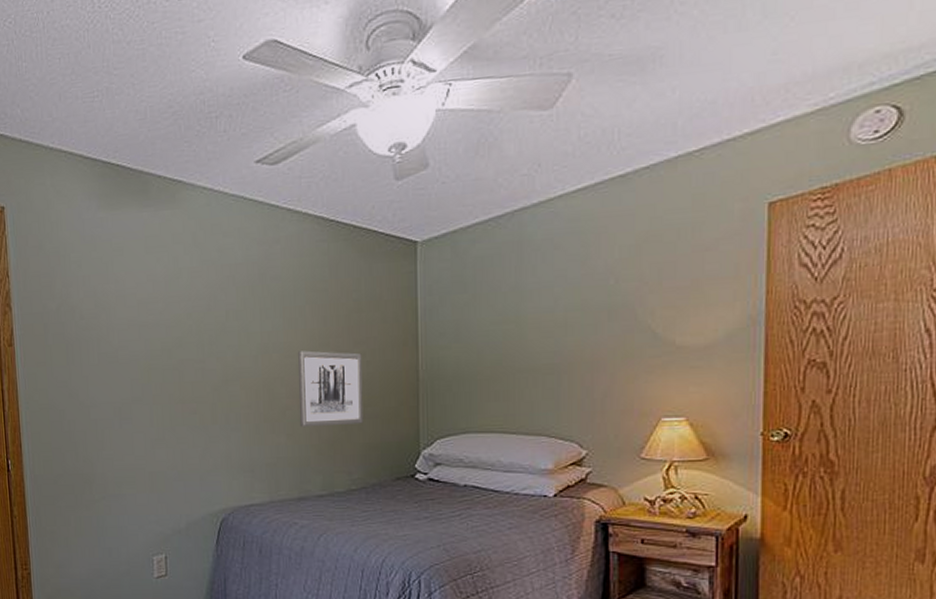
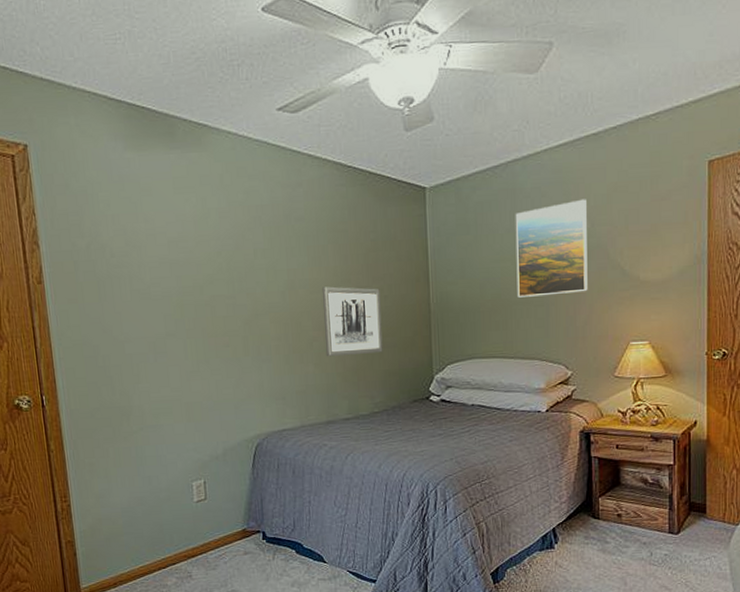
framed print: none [521,251,609,364] -> present [515,199,588,298]

